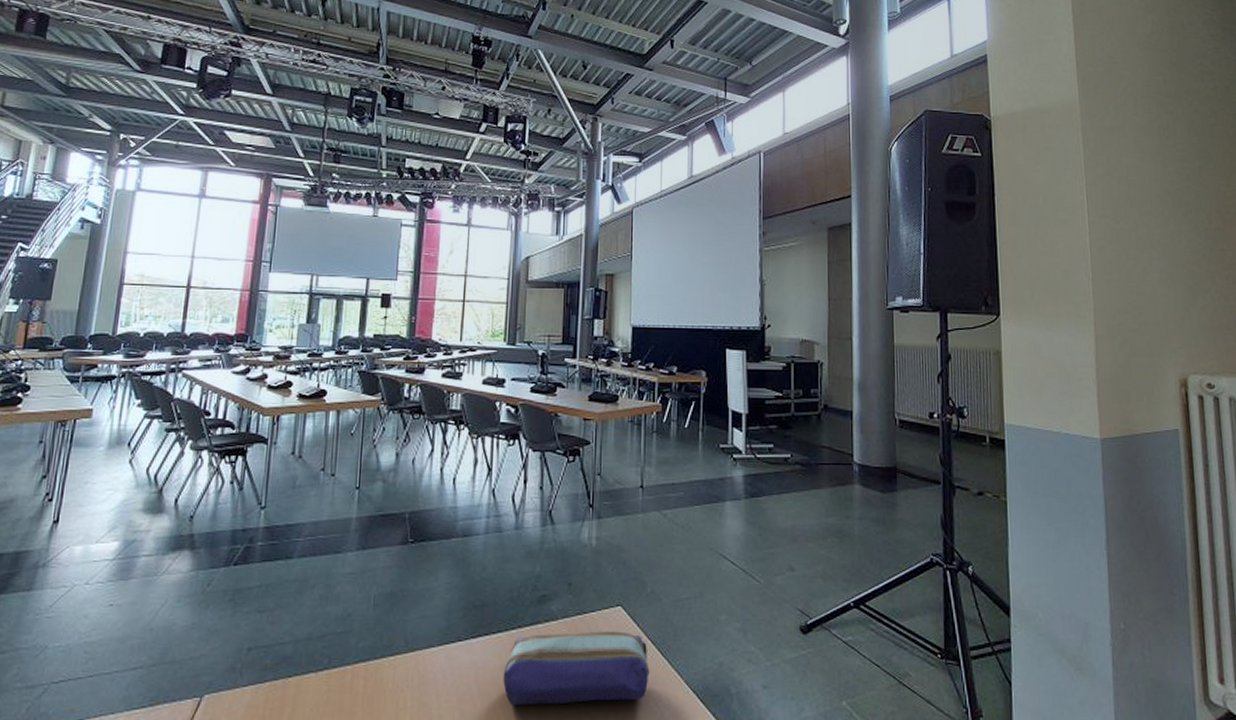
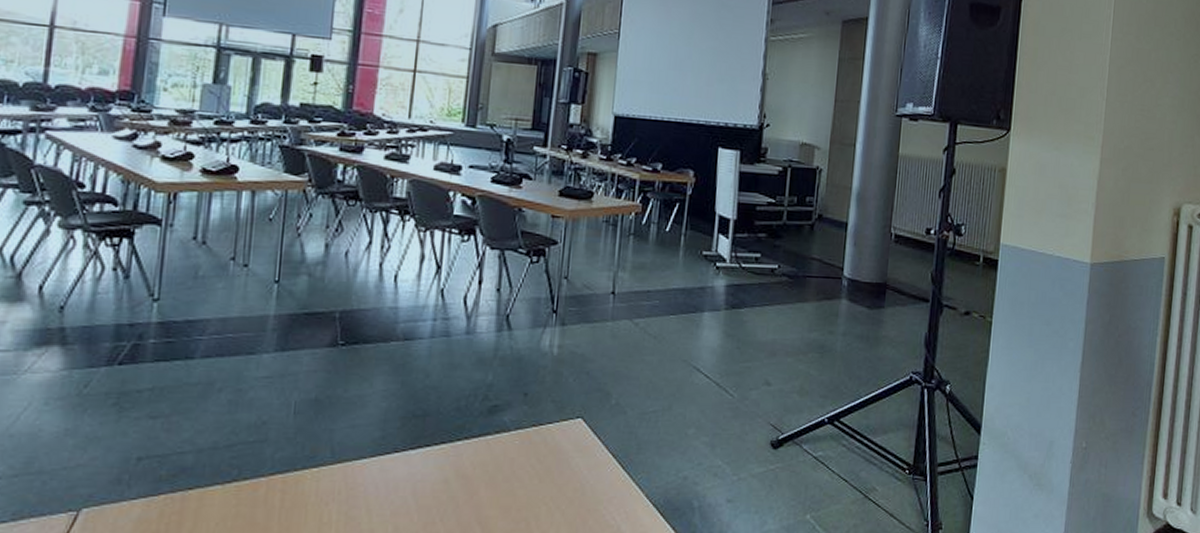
pencil case: present [503,631,650,706] -> none [444,443,609,520]

